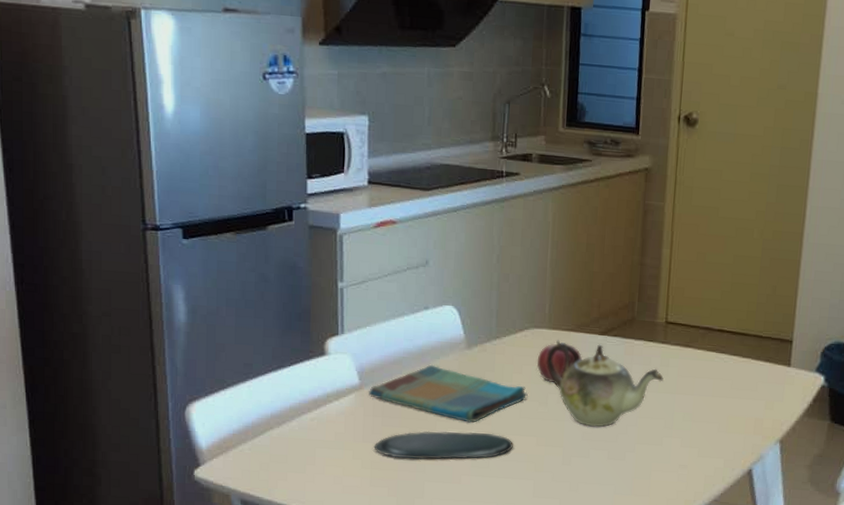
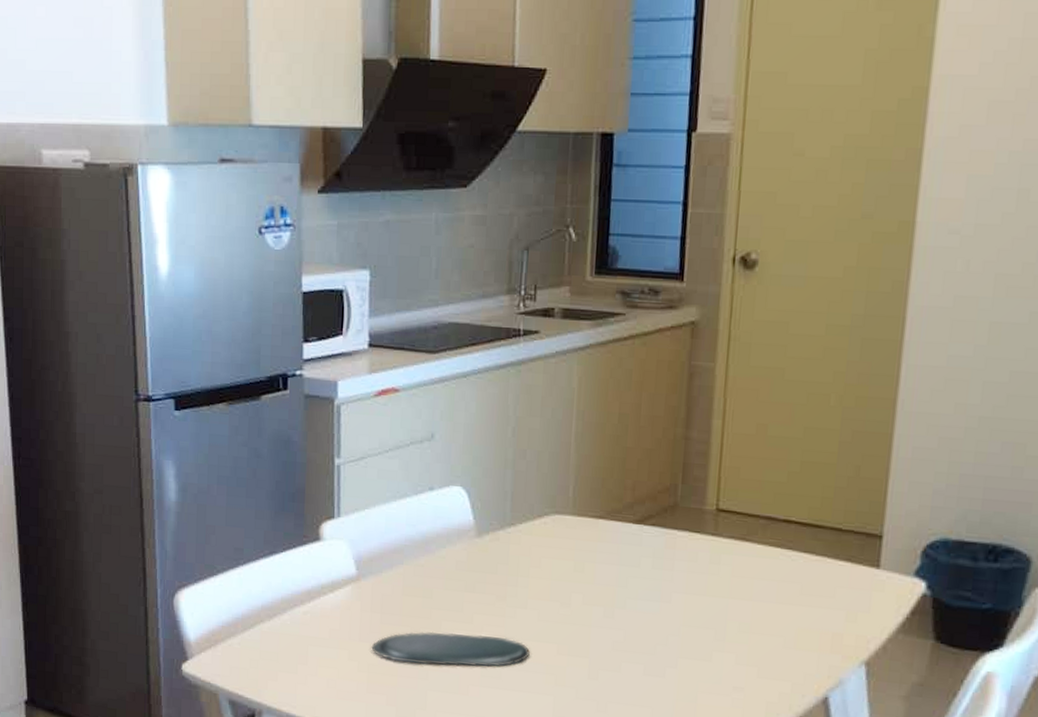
dish towel: present [369,364,528,423] -> none [366,554,547,624]
fruit: present [536,340,582,383] -> none [558,529,613,580]
teapot: present [547,342,664,427] -> none [570,532,714,636]

